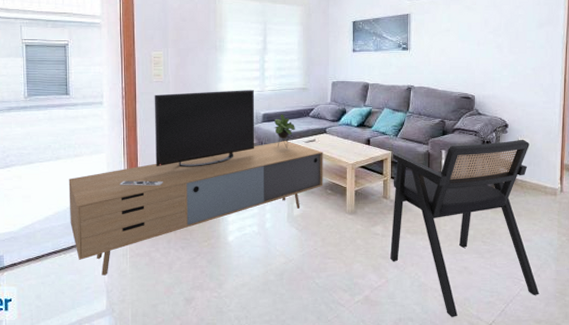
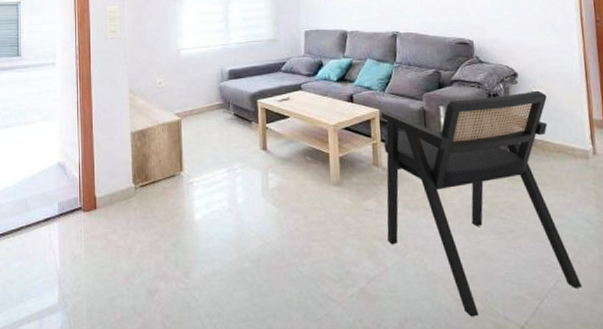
media console: present [68,89,323,276] -> none [19,42,302,262]

